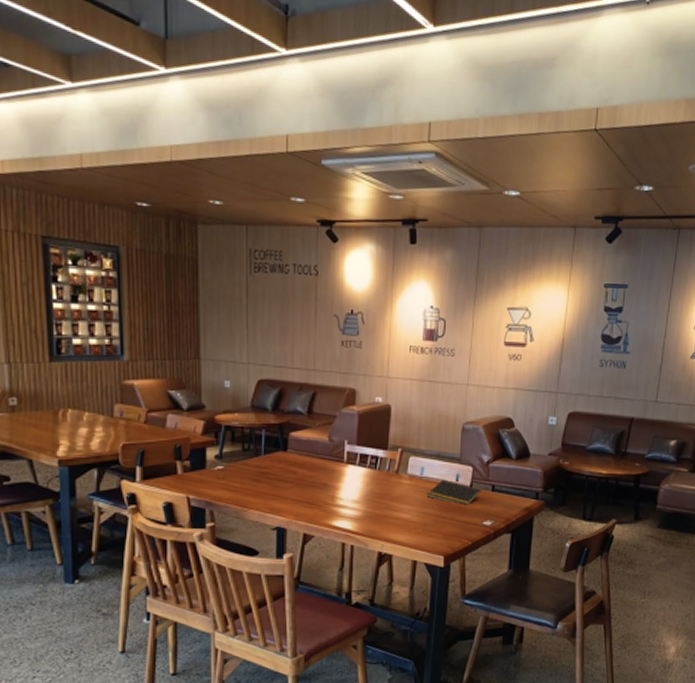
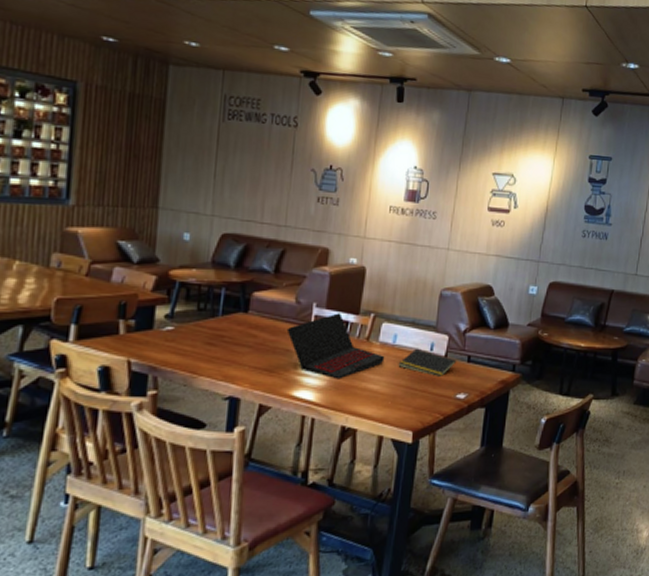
laptop: none [322,449,414,510] -> present [286,313,385,379]

